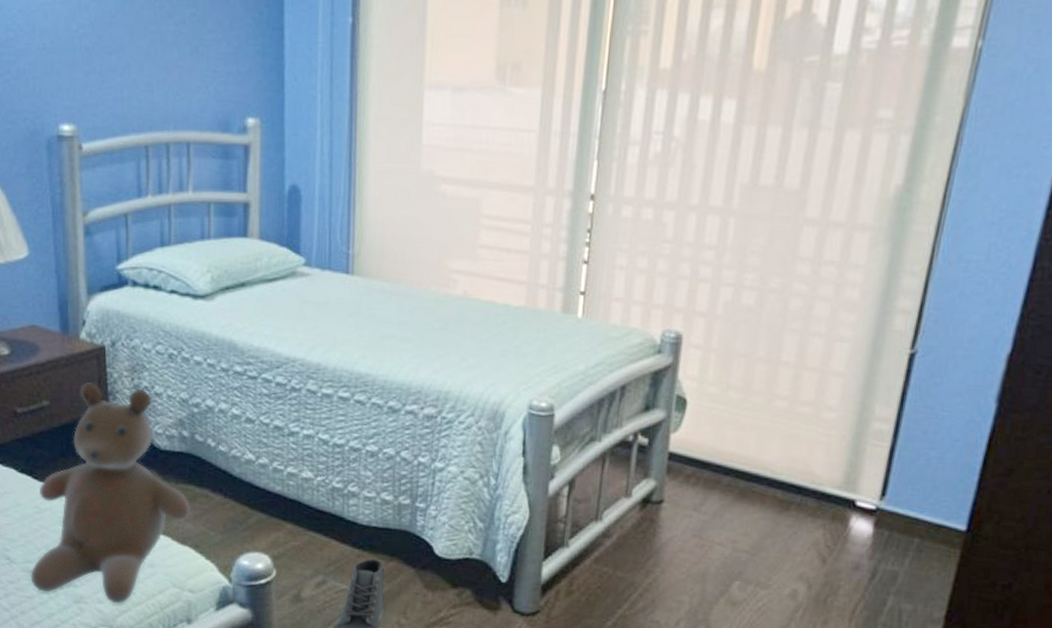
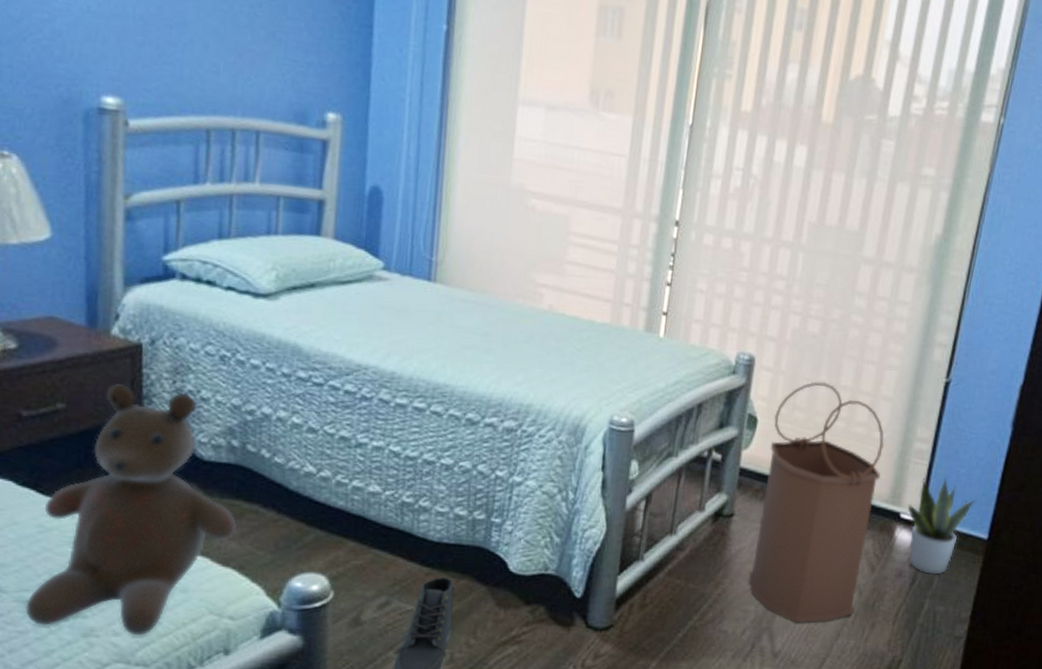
basket: none [682,358,835,617] -> present [749,381,884,623]
potted plant: none [864,460,952,569] -> present [907,477,977,575]

